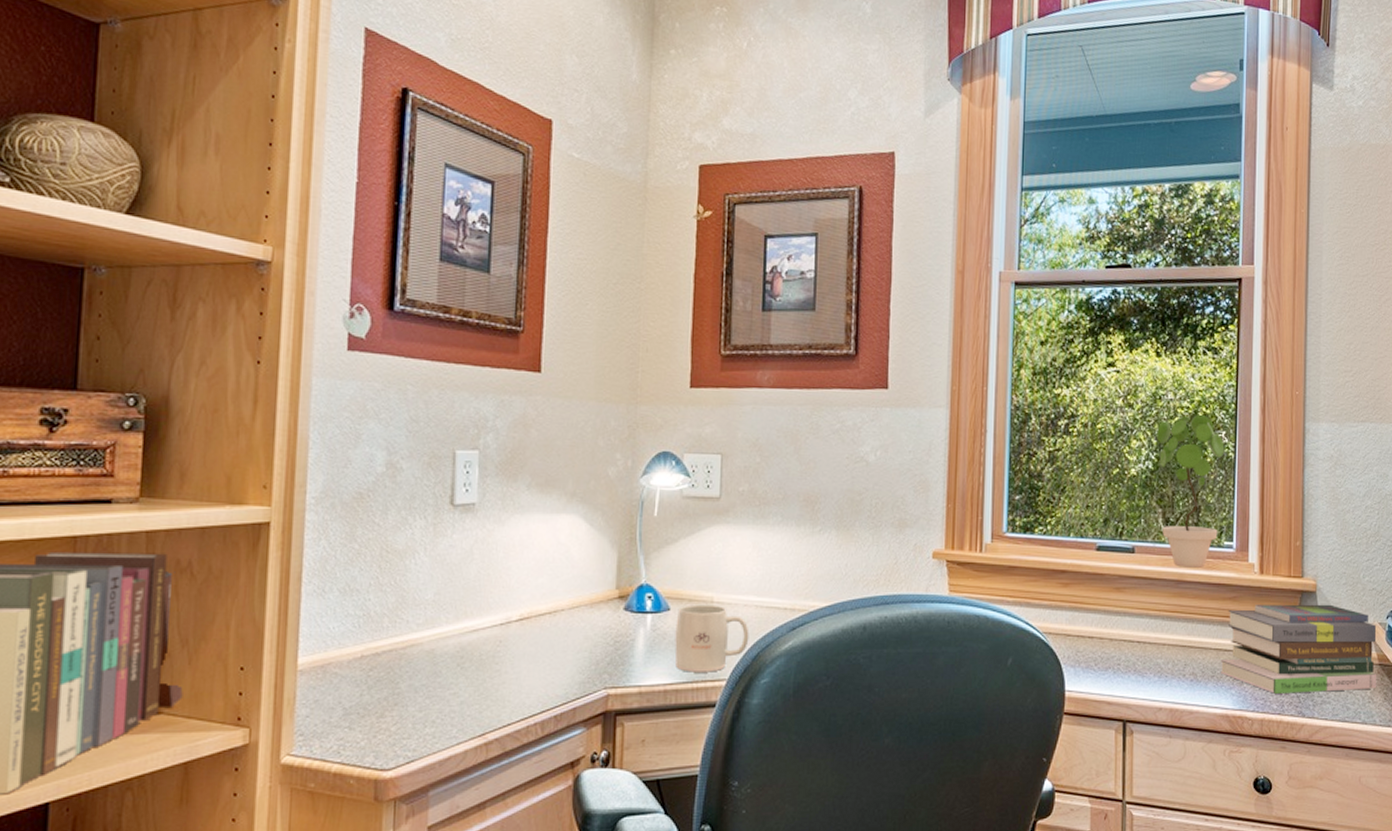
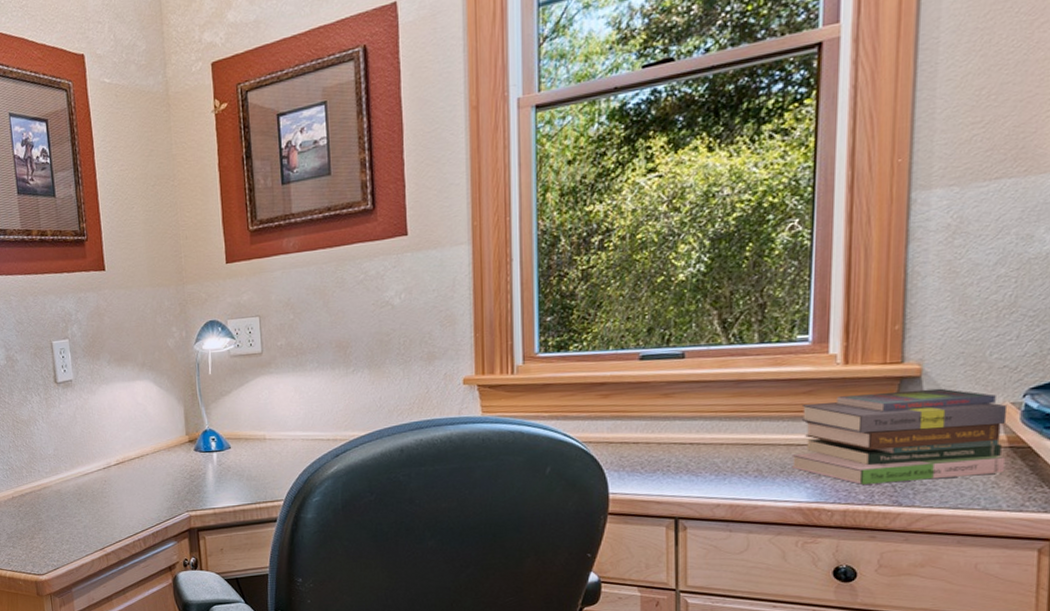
mug: present [674,604,749,672] -> none [237,441,299,496]
potted plant: present [1156,415,1225,569] -> none [708,205,798,368]

